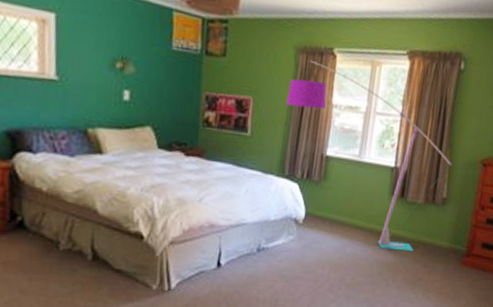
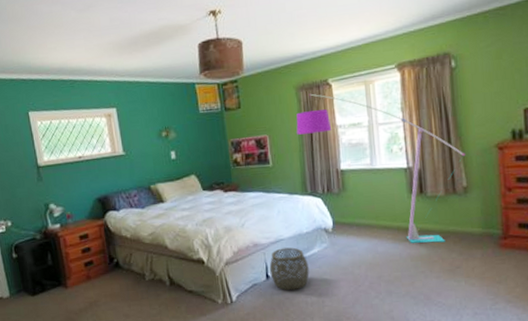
woven basket: none [222,233,269,284] -> present [269,247,310,291]

